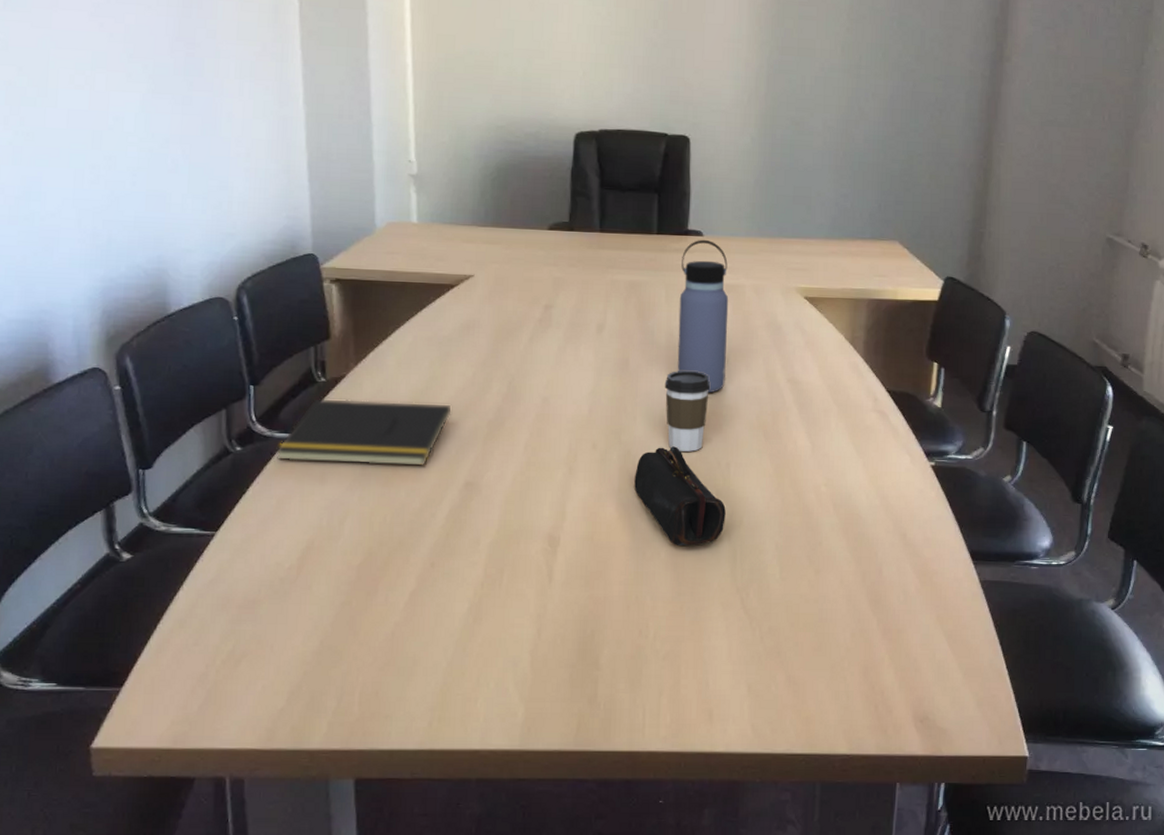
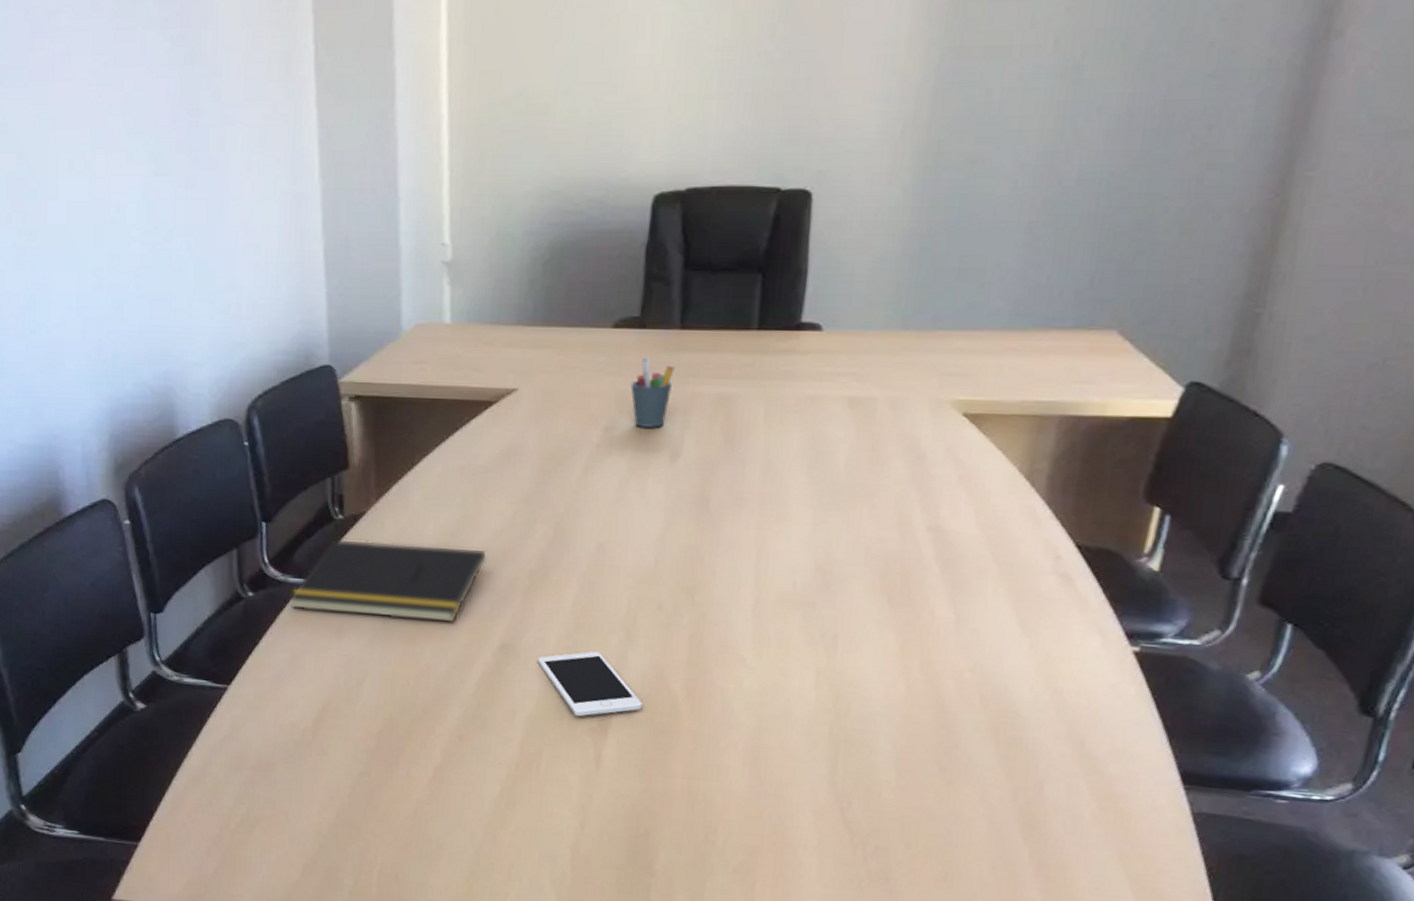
cell phone: none [497,485,584,540] -> present [538,651,643,717]
pen holder: none [564,252,597,306] -> present [630,356,675,428]
pencil case: present [634,446,726,547] -> none [708,611,828,738]
coffee cup: present [664,370,711,452] -> none [755,512,819,619]
water bottle: present [677,239,729,393] -> none [773,335,855,544]

